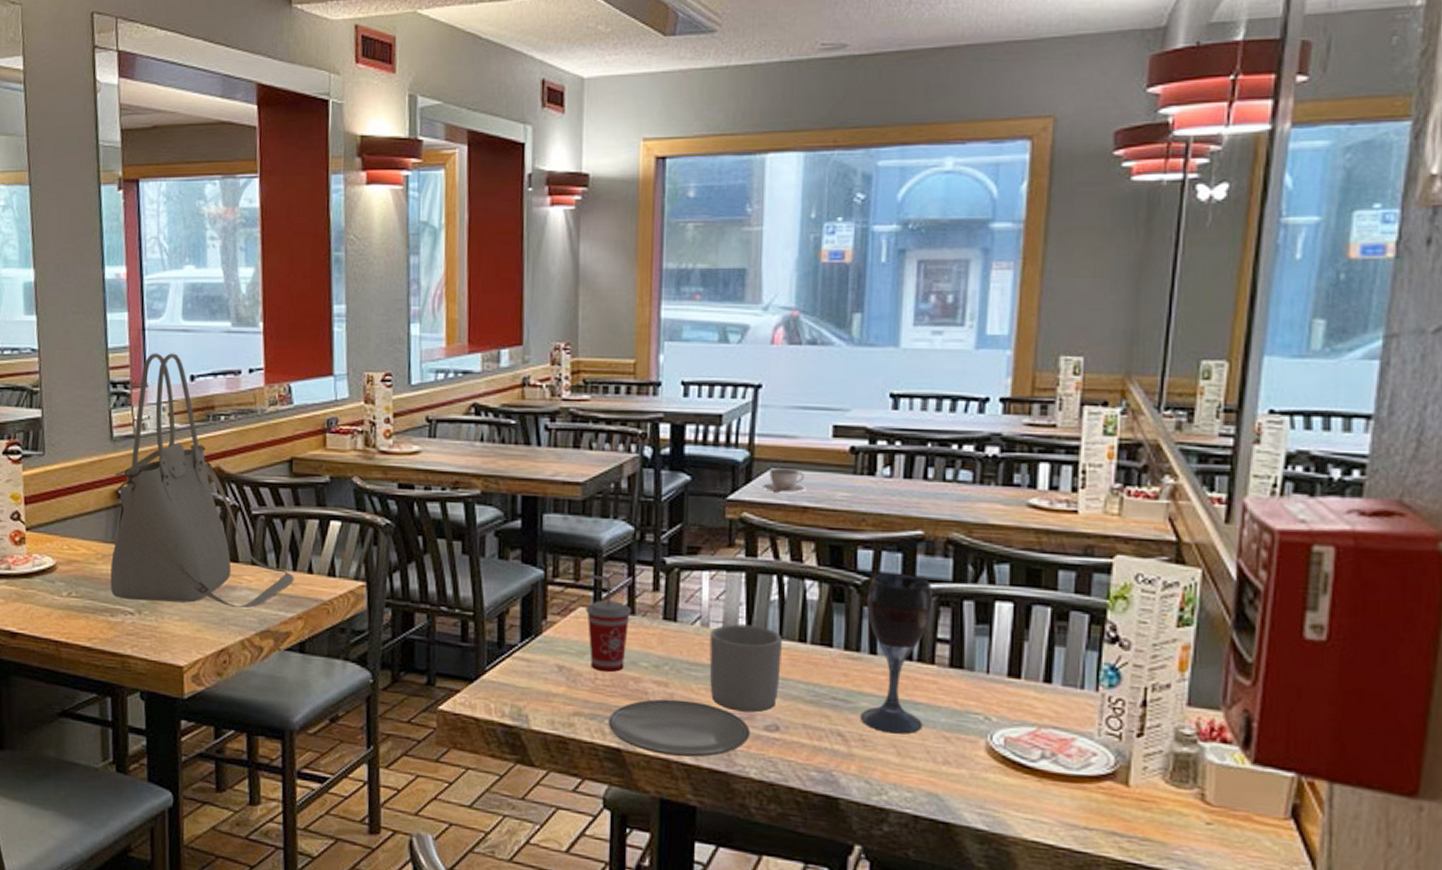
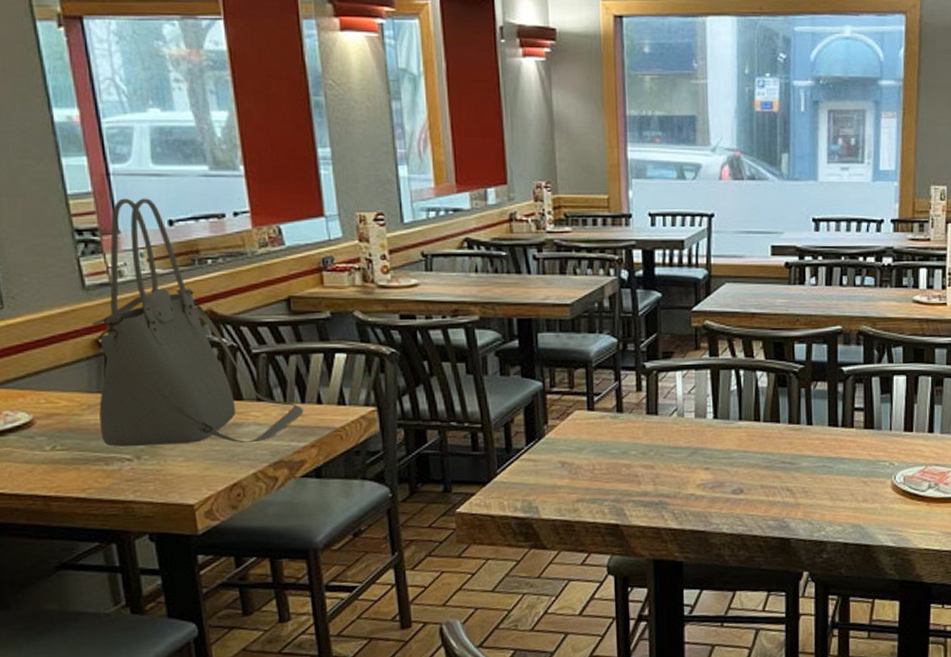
beverage cup: present [585,573,632,673] -> none [578,381,620,463]
plate: present [608,699,750,757] -> none [606,478,721,524]
mug: present [709,624,783,713] -> none [685,411,743,482]
teacup: present [763,468,805,494] -> none [720,283,752,303]
cup: present [860,573,933,734] -> none [802,360,851,484]

